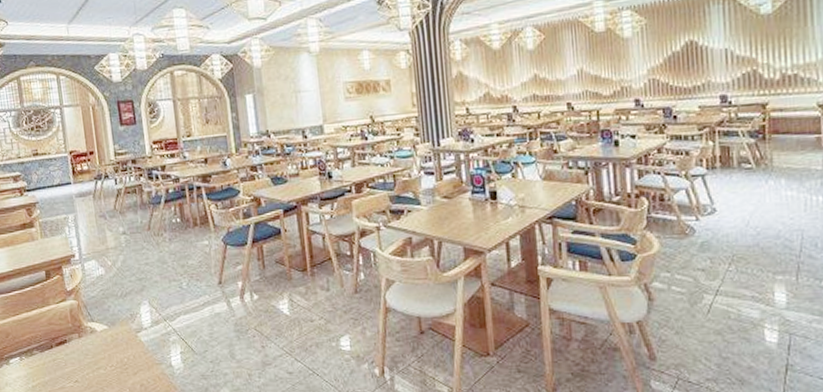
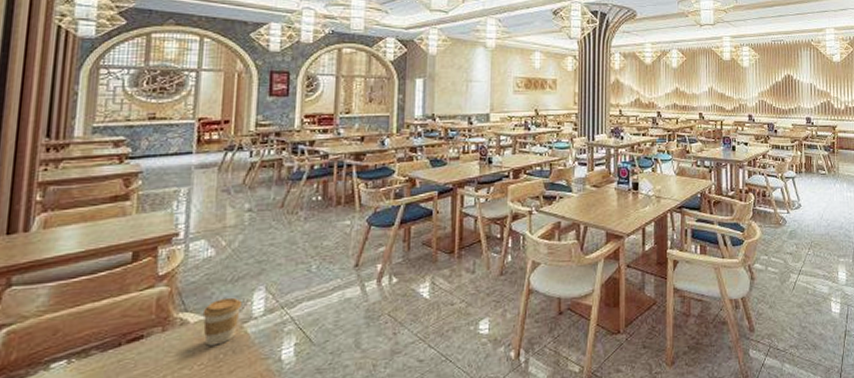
coffee cup: none [105,310,134,351] -> present [202,297,243,346]

